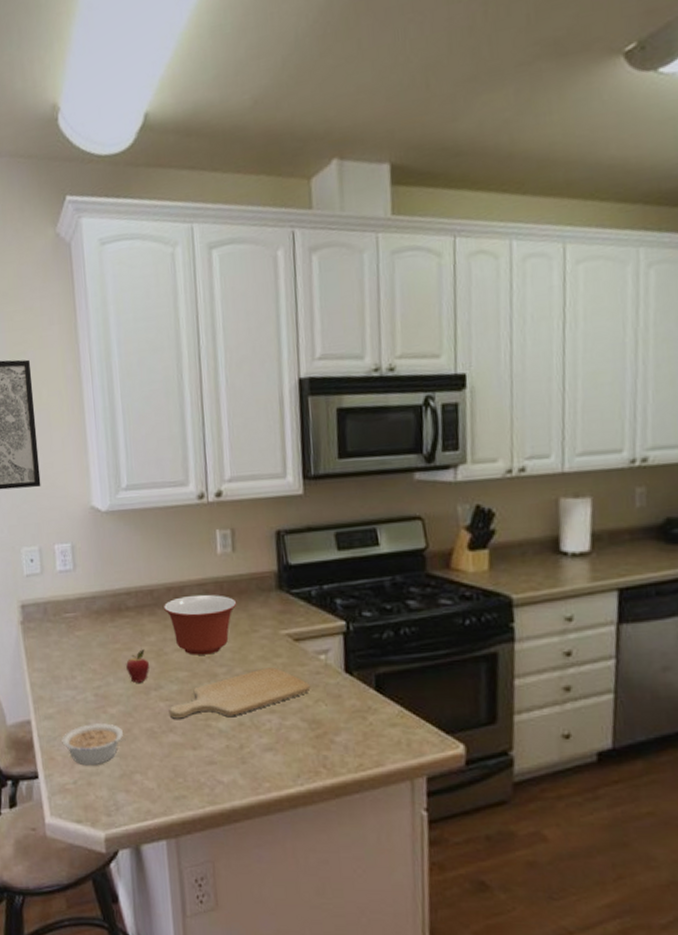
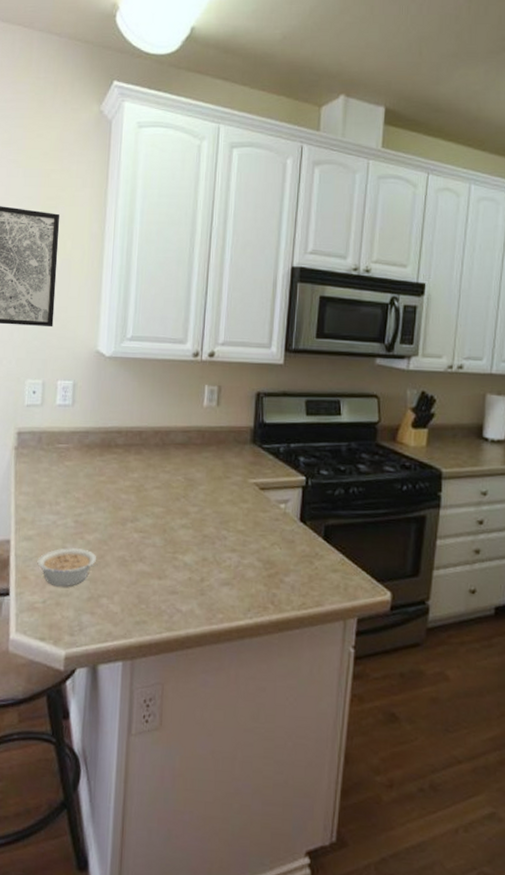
fruit: present [126,649,150,684] -> none [108,484,130,515]
mixing bowl: present [163,594,237,655] -> none [149,440,215,495]
chopping board: present [169,668,311,719] -> none [141,511,269,552]

